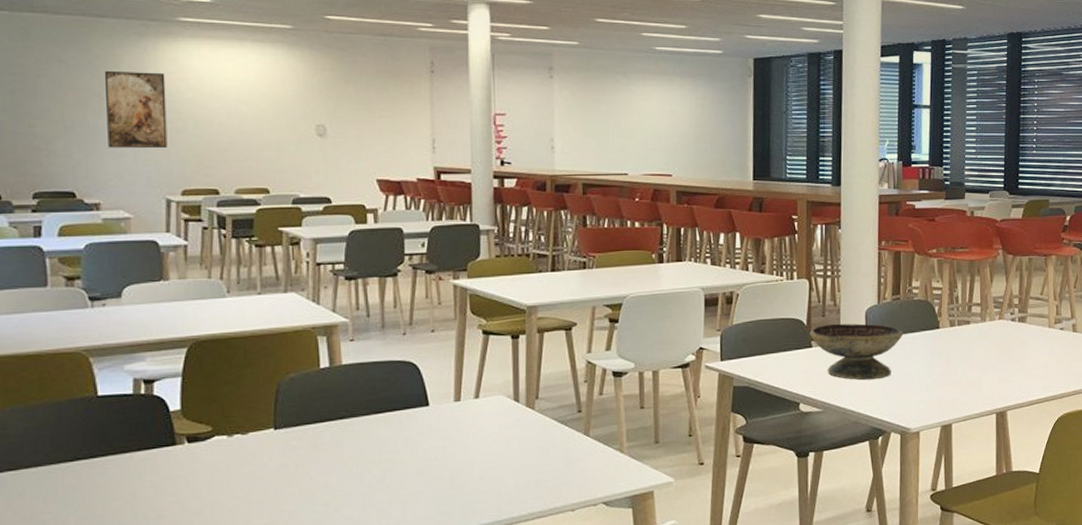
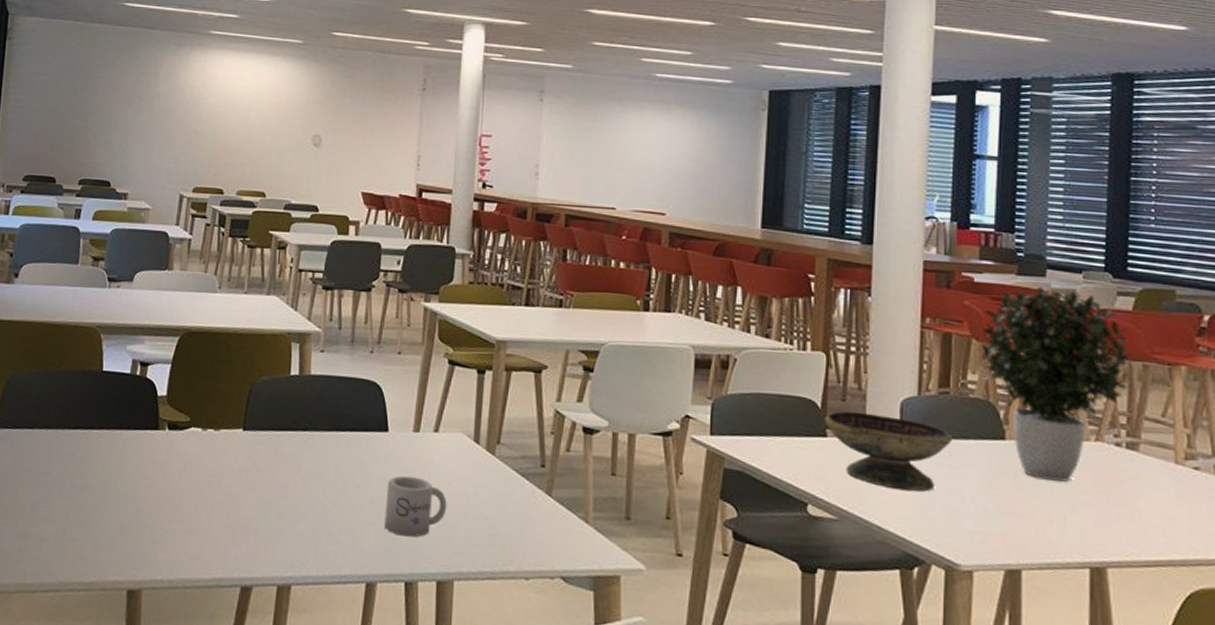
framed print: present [104,70,168,149] -> none [141,75,193,148]
mug: none [433,442,494,498] -> present [384,475,447,537]
potted plant: none [921,206,1022,354] -> present [981,285,1133,482]

